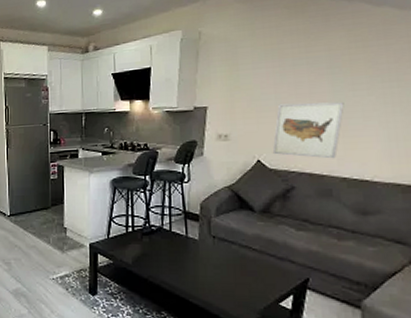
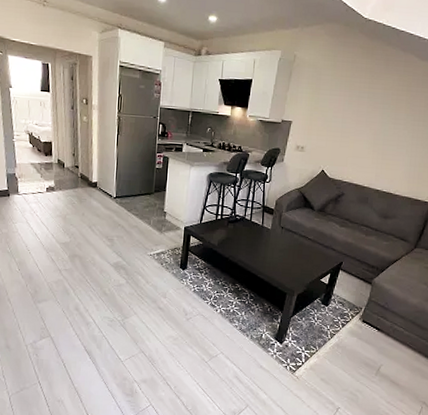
wall art: present [272,101,344,159] -> none [333,127,387,175]

